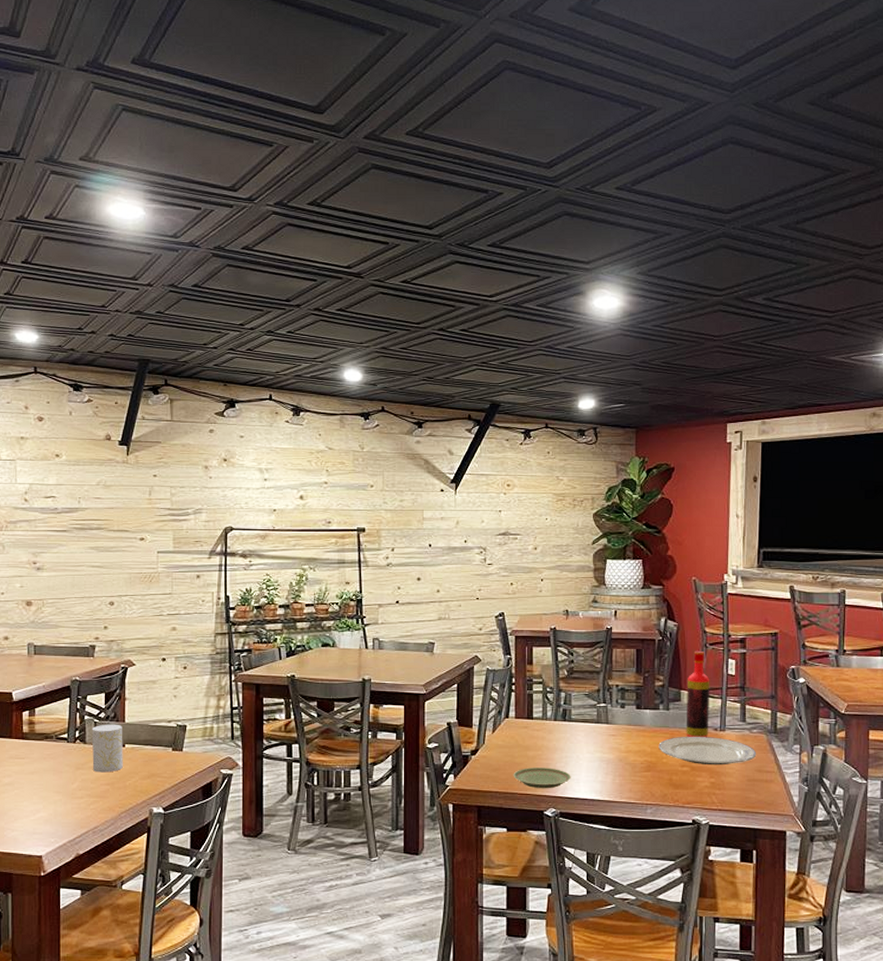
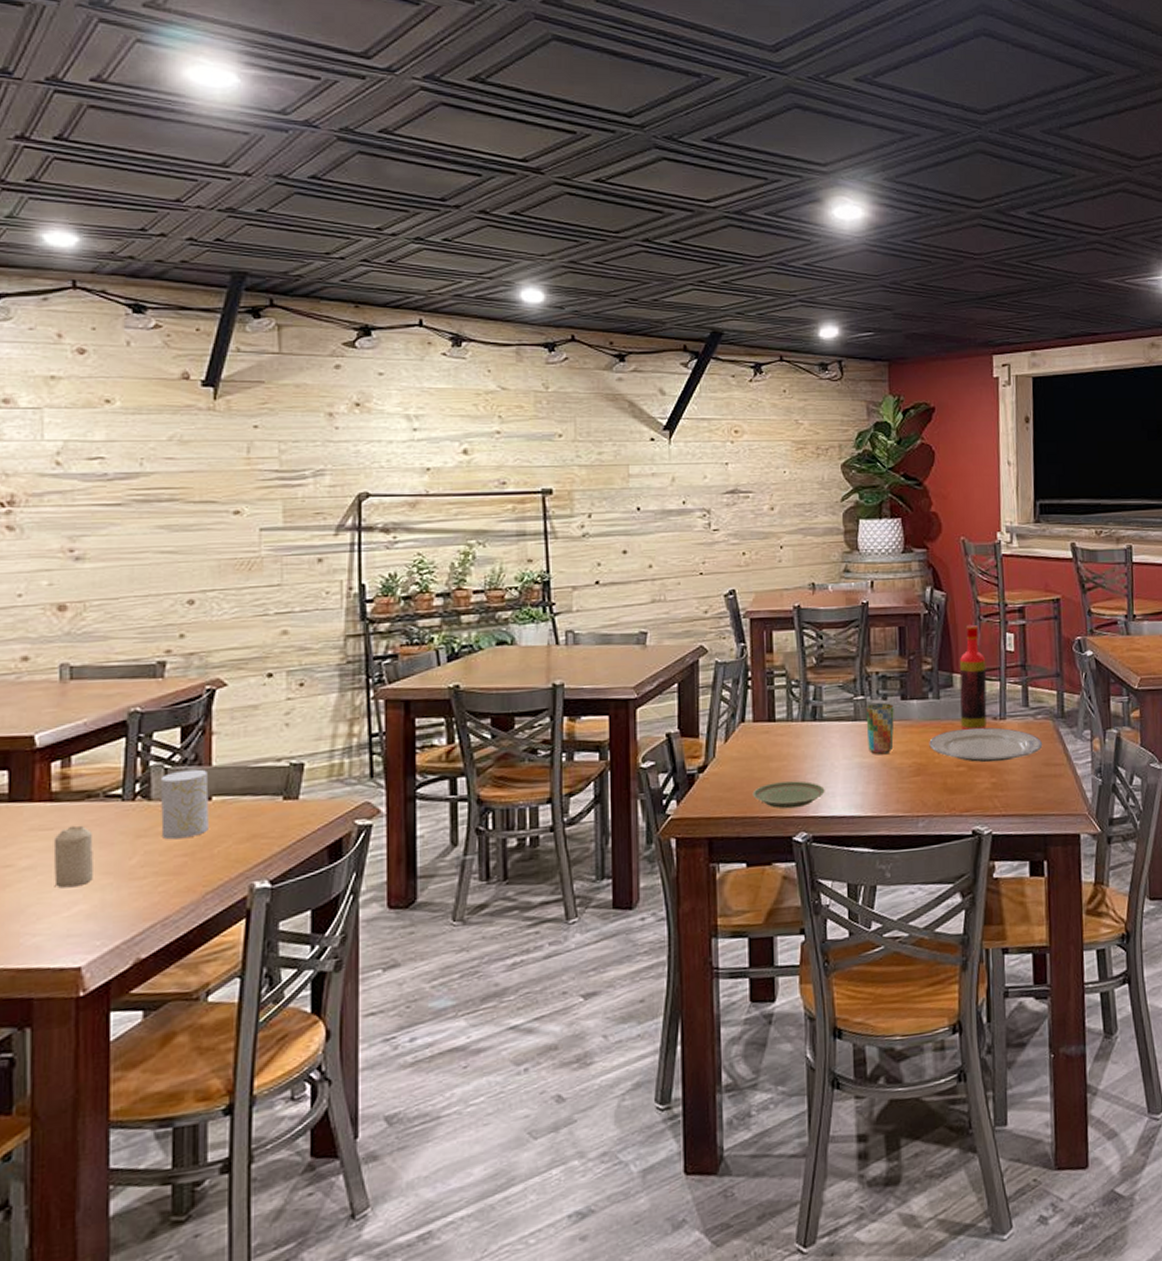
candle: none [24,757,49,800] -> present [53,825,93,889]
cup: none [606,711,630,752] -> present [865,703,894,755]

